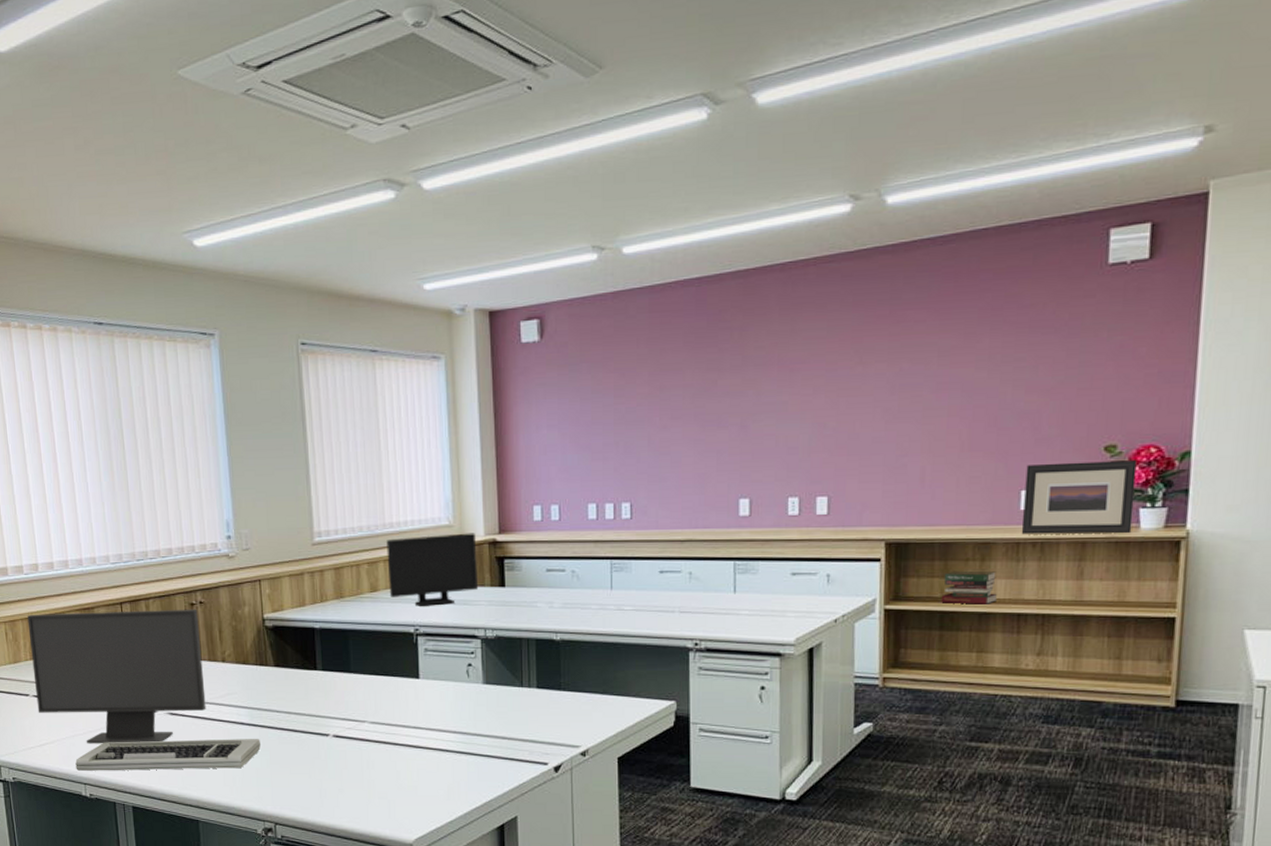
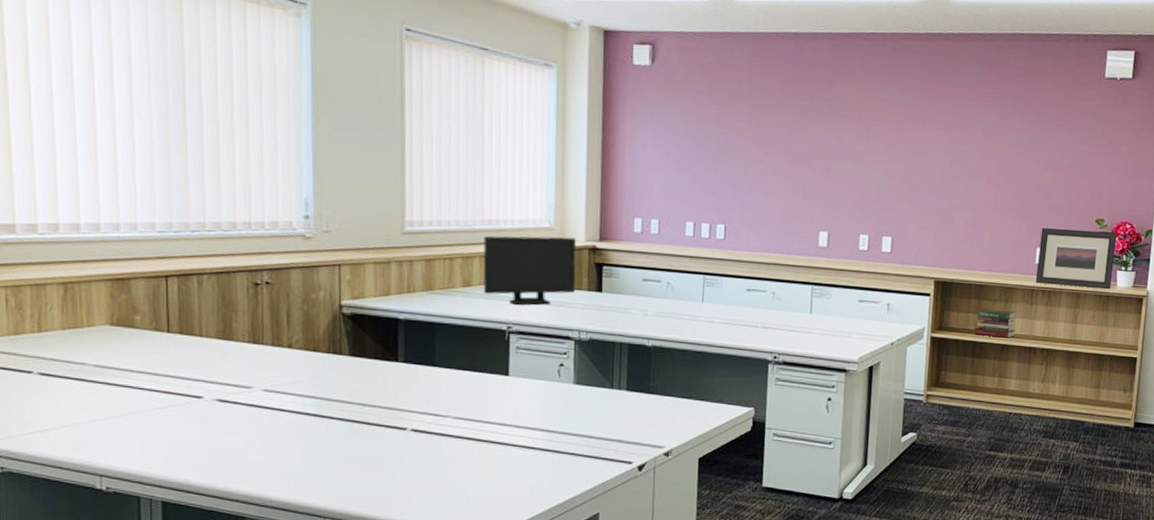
computer monitor: present [27,609,206,744] -> none [38,280,265,431]
computer keyboard: present [75,739,261,771] -> none [90,428,327,462]

